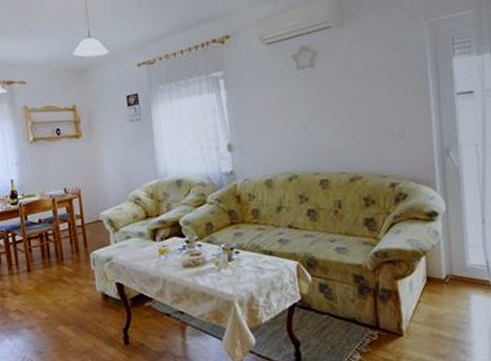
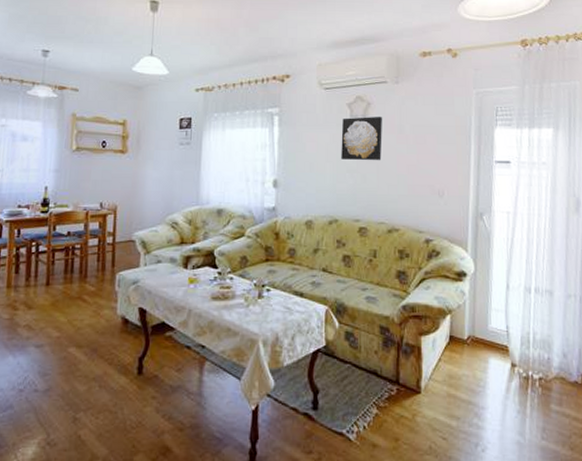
wall art: none [289,63,335,114] -> present [341,116,382,161]

